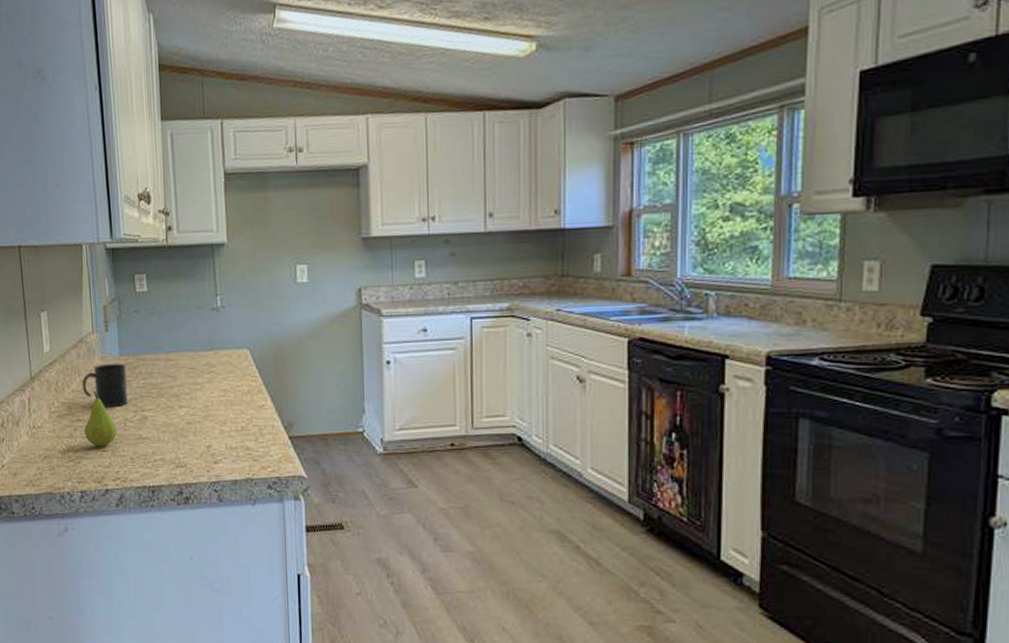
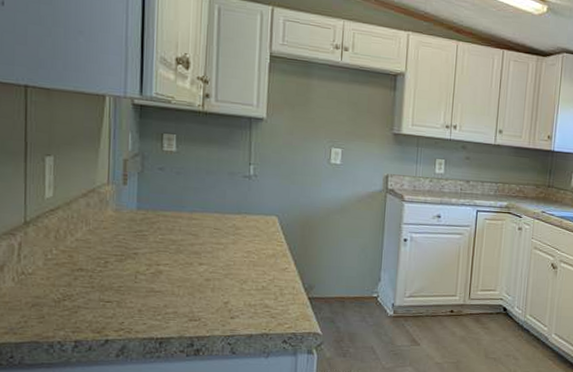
mug: present [82,364,128,408] -> none [88,216,144,260]
fruit: present [85,391,117,447] -> none [87,242,125,298]

